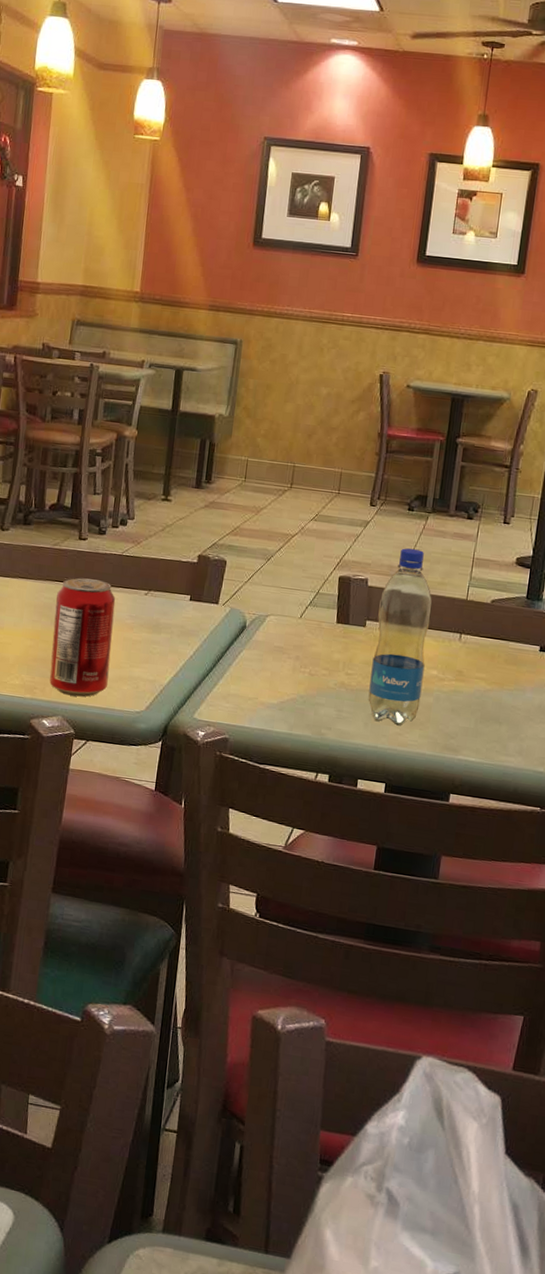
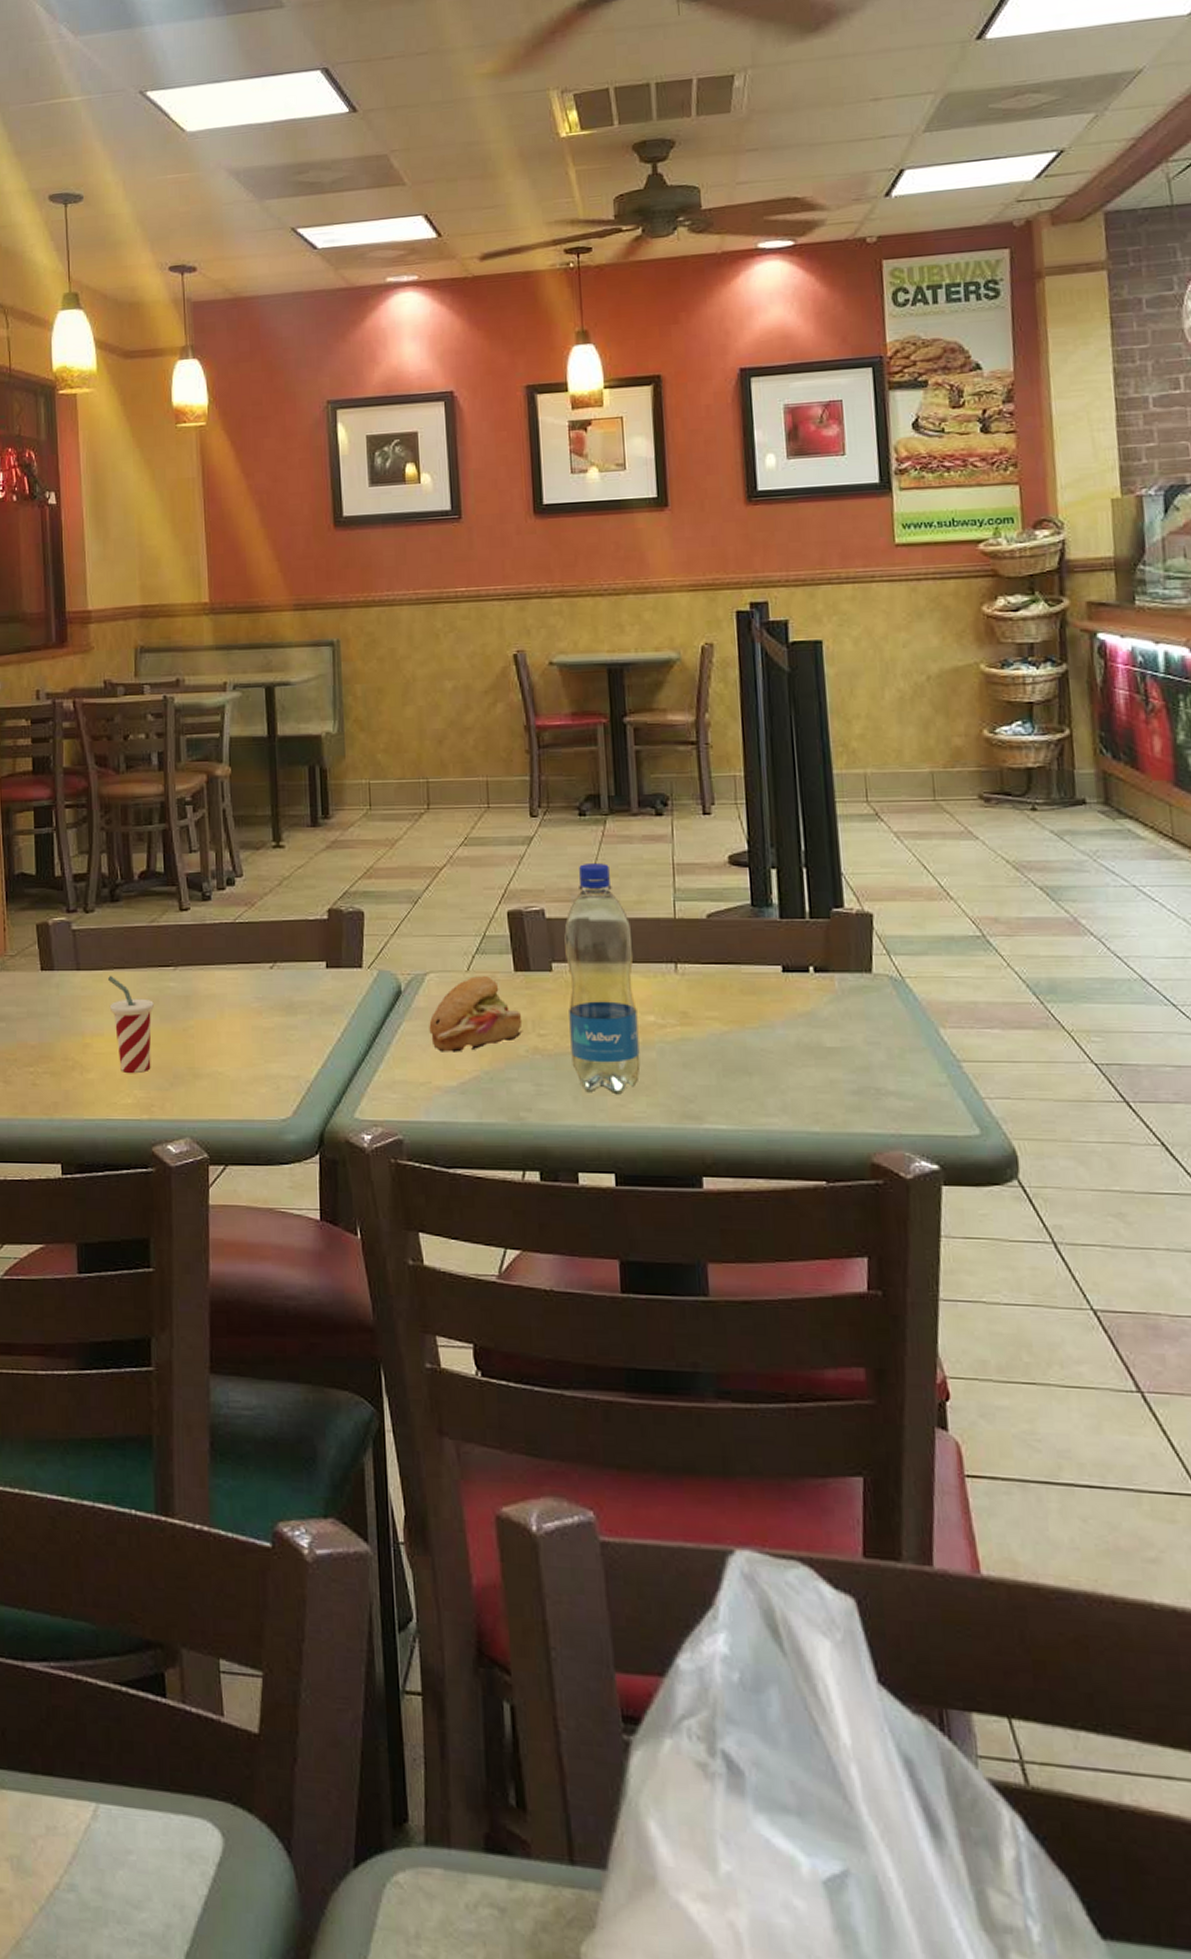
beverage cup: none [11,583,48,662] -> present [108,976,154,1073]
soda can: present [49,578,116,697] -> none [162,958,241,1110]
sandwich: none [262,622,336,679] -> present [429,976,523,1052]

